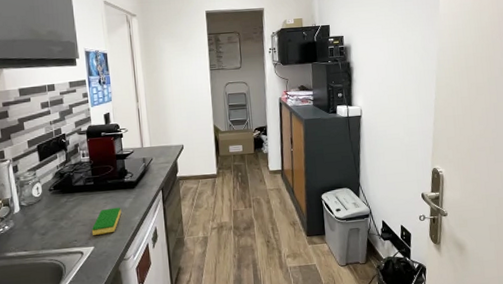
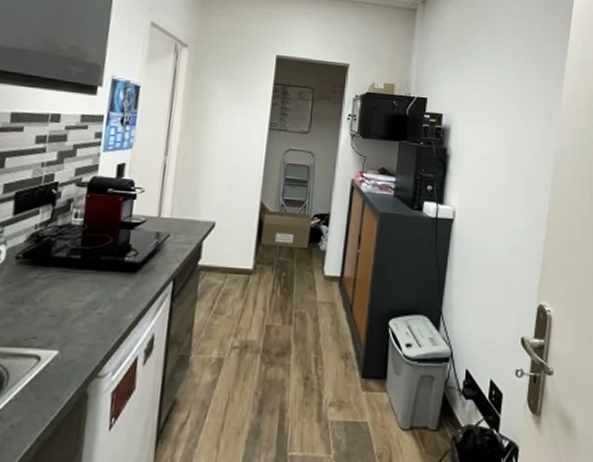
dish sponge: present [91,207,122,235] -> none [60,296,111,334]

